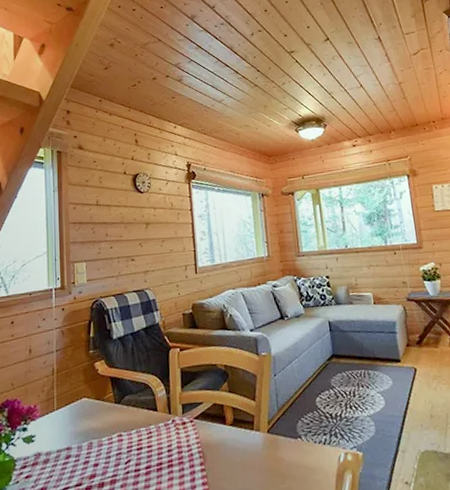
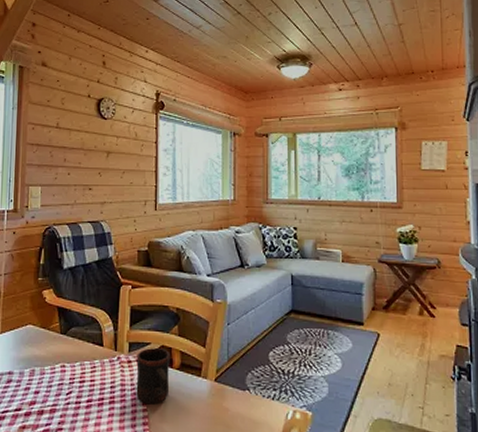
mug: none [190,406,225,463] -> present [136,348,170,403]

